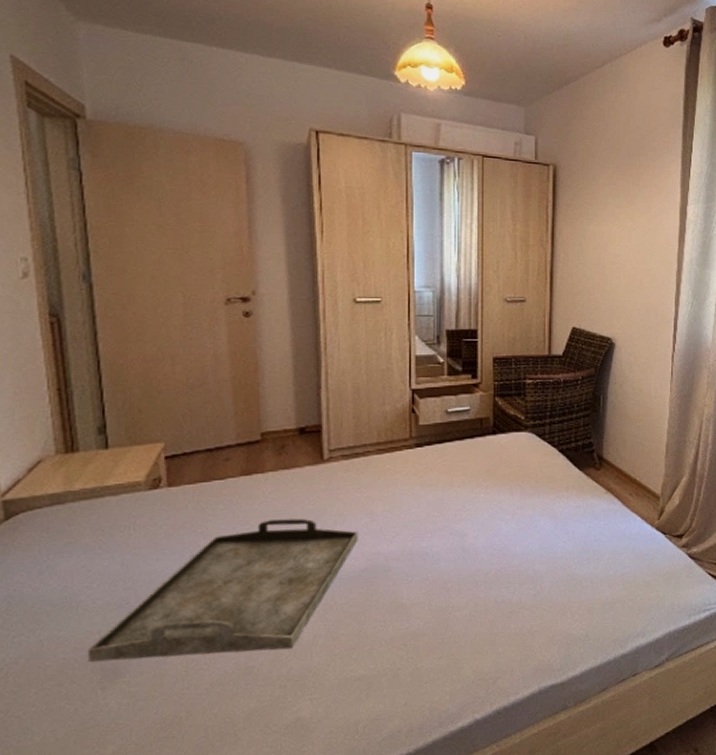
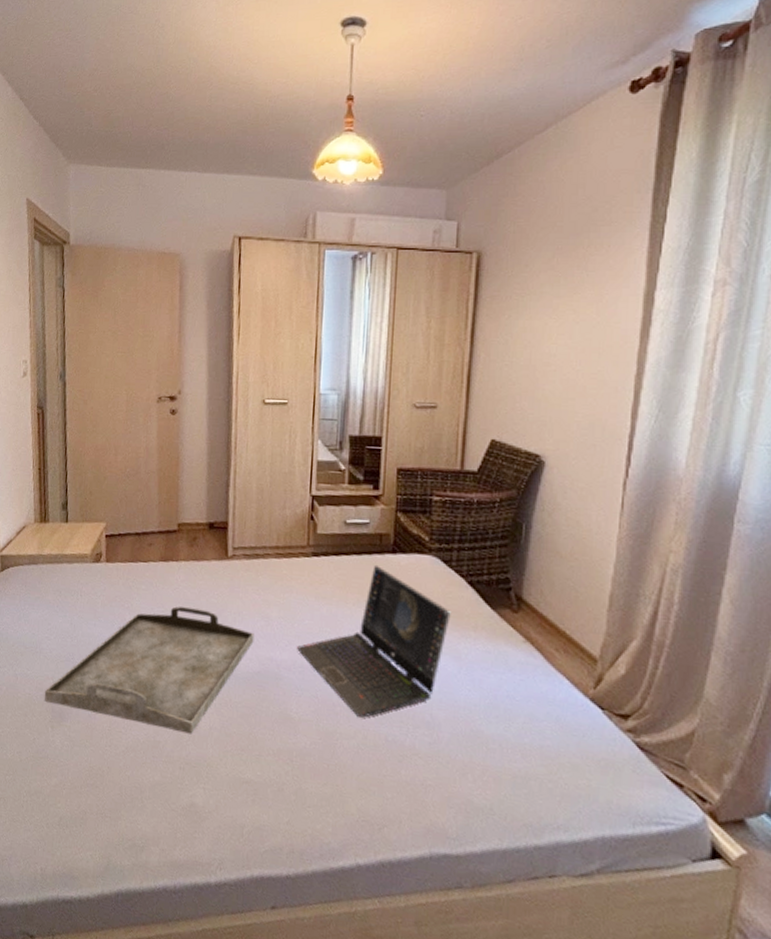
laptop computer: none [405,446,546,588] -> present [297,564,451,718]

